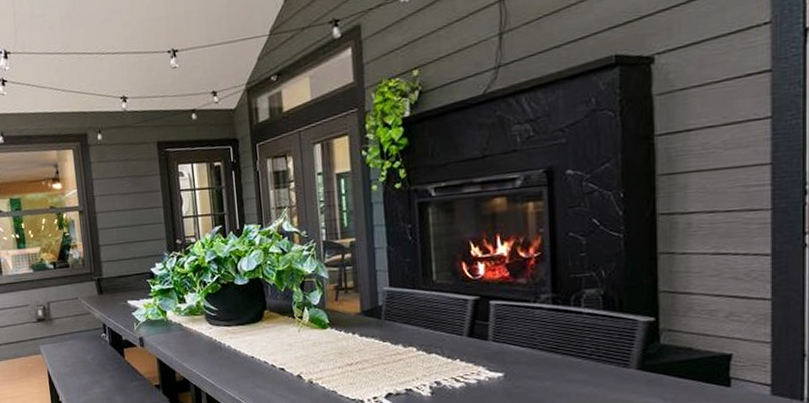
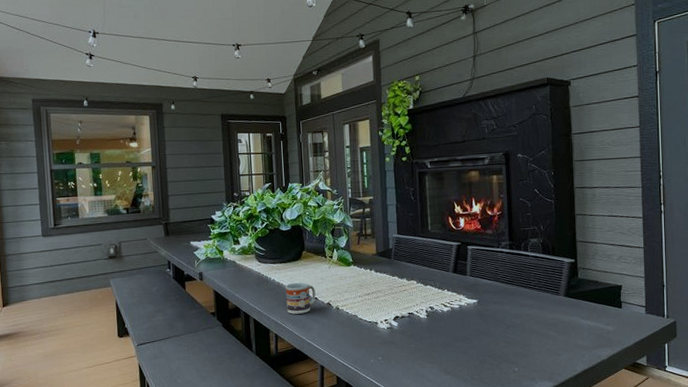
cup: none [244,349,283,389] -> present [286,282,316,314]

